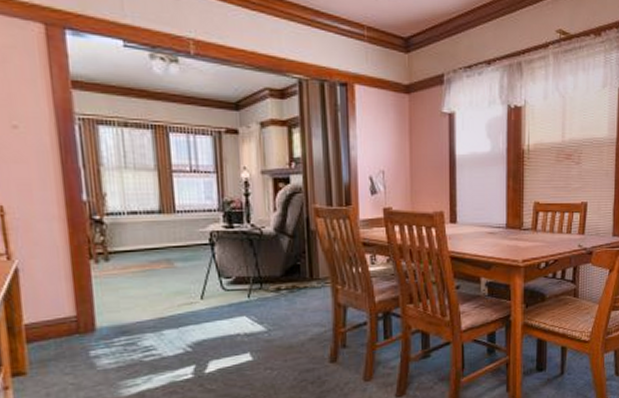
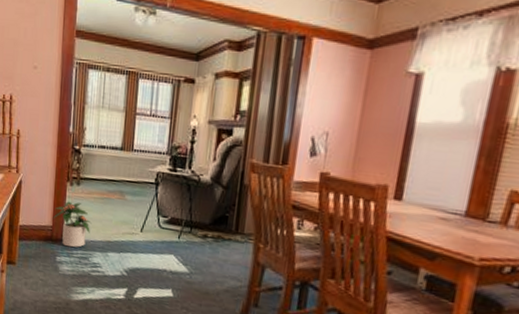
potted plant: none [76,281,134,336] -> present [53,201,92,248]

